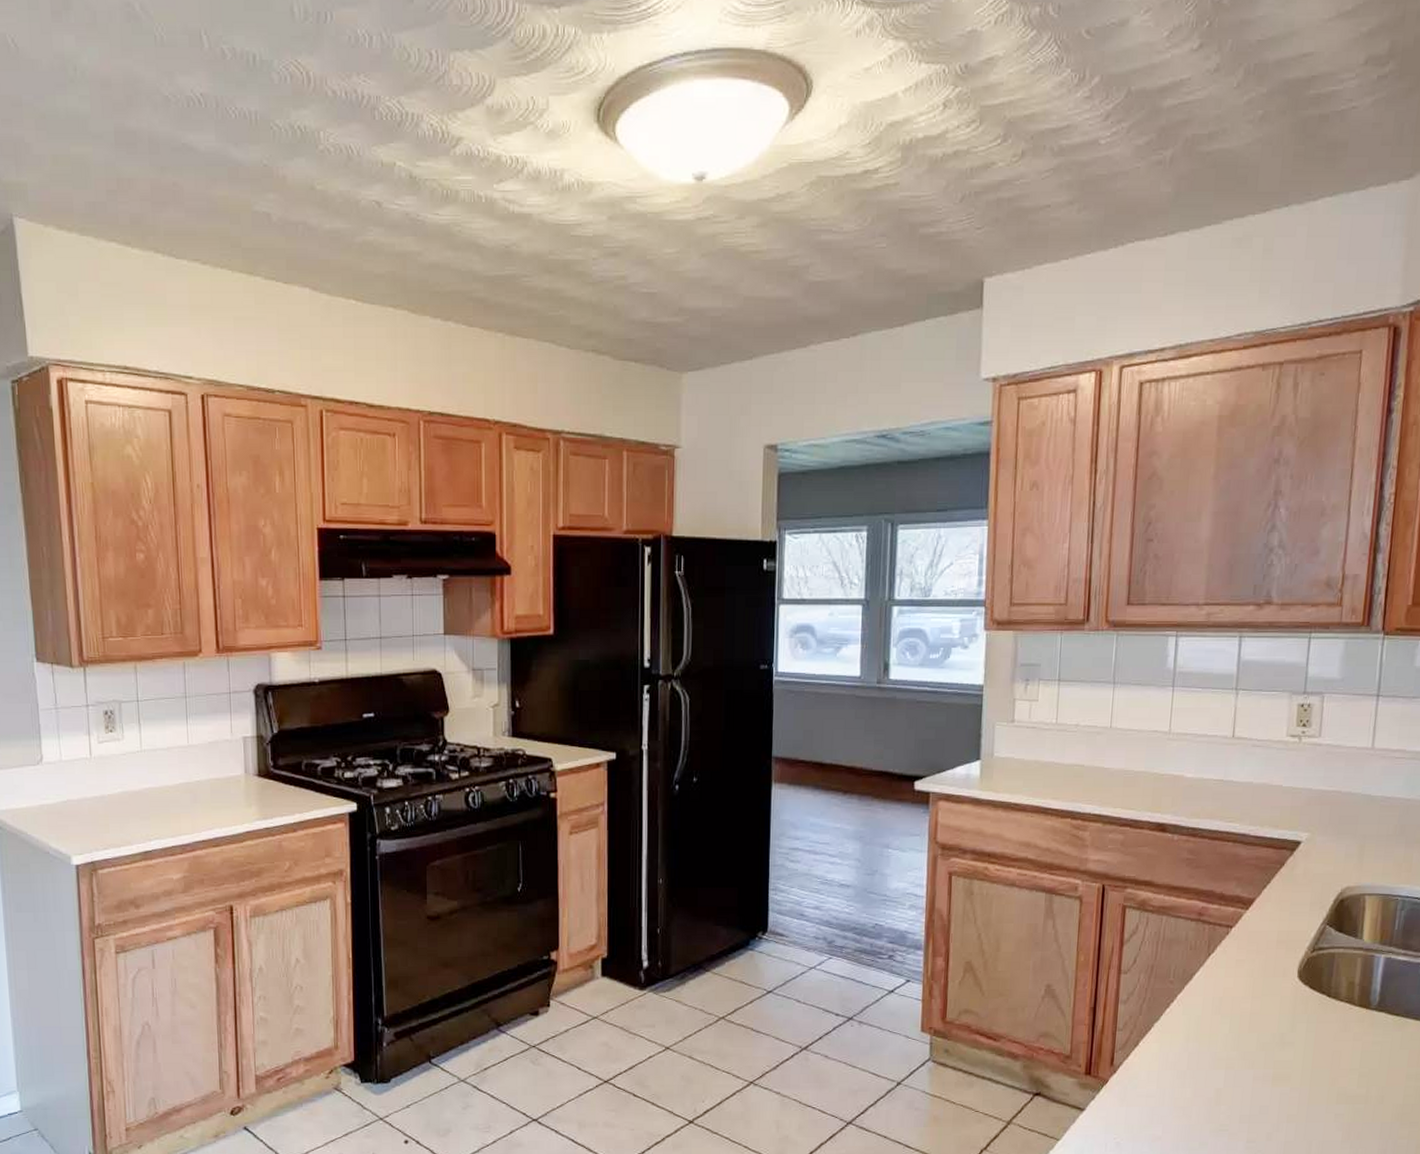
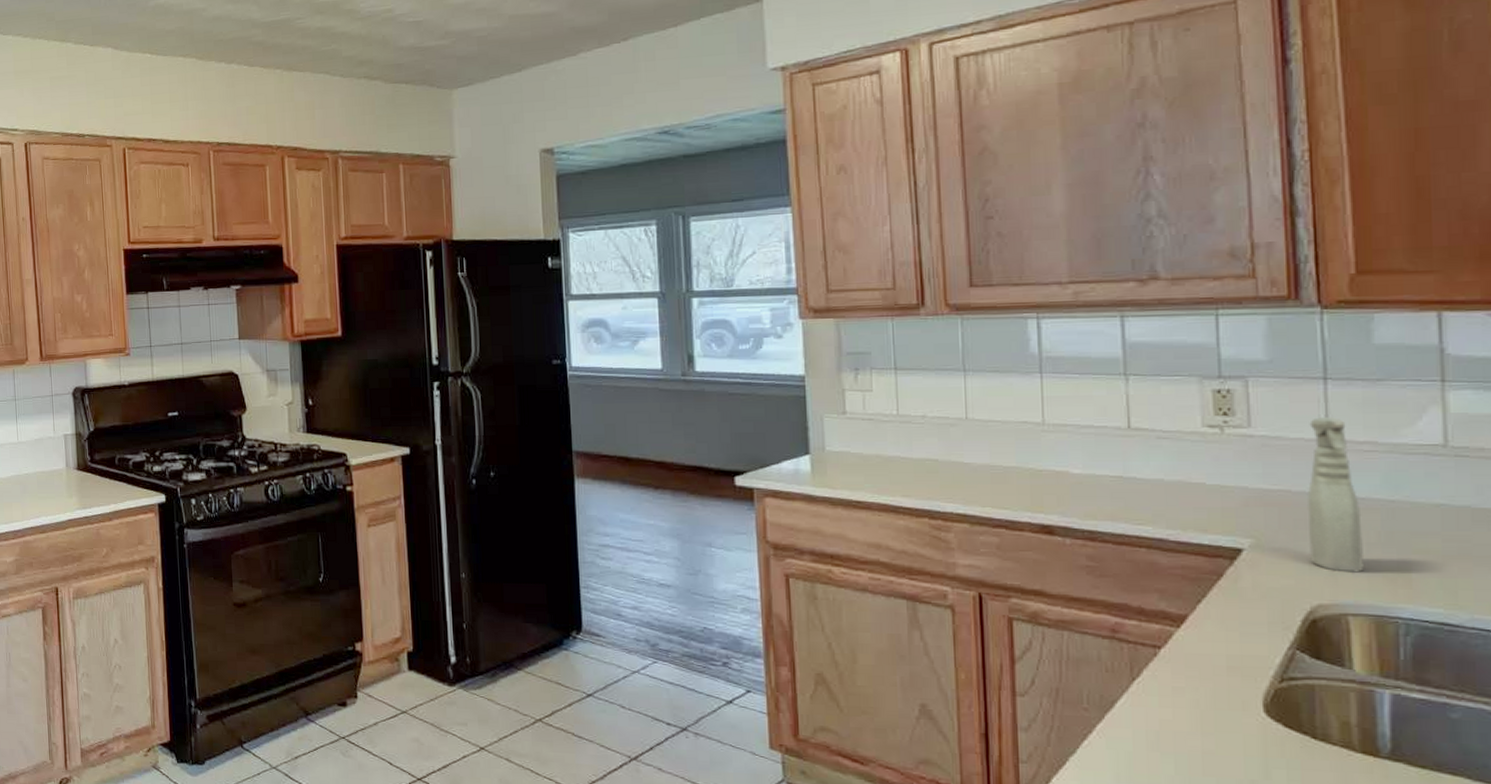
spray bottle: none [1346,729,1387,860] -> present [1306,417,1365,573]

